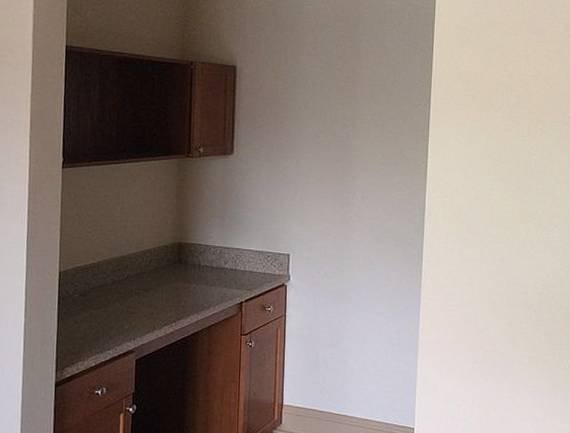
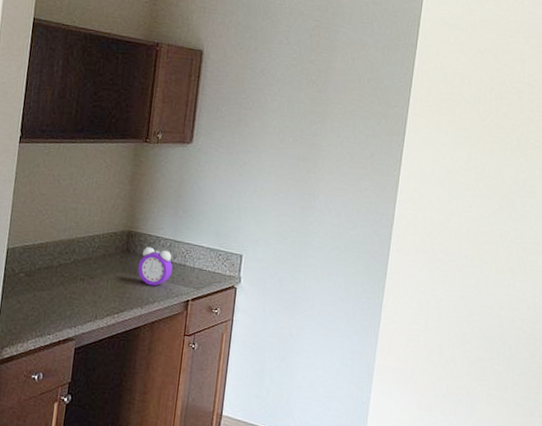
alarm clock: none [190,255,225,292] -> present [137,246,173,286]

